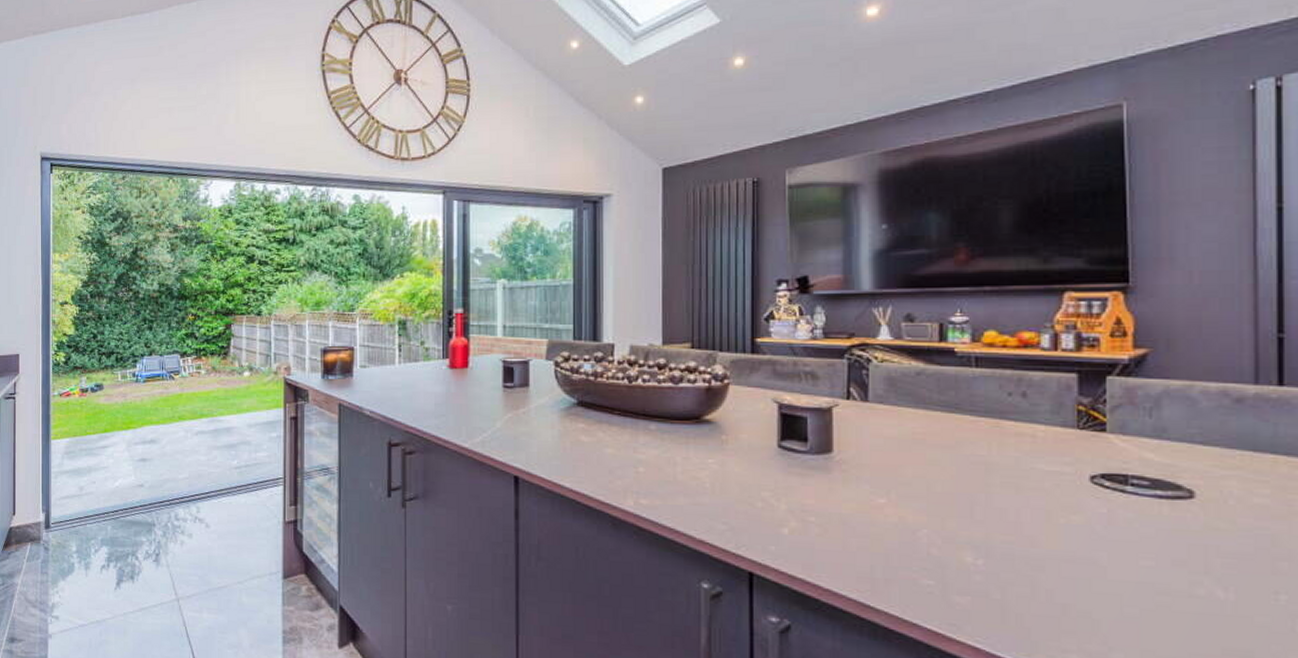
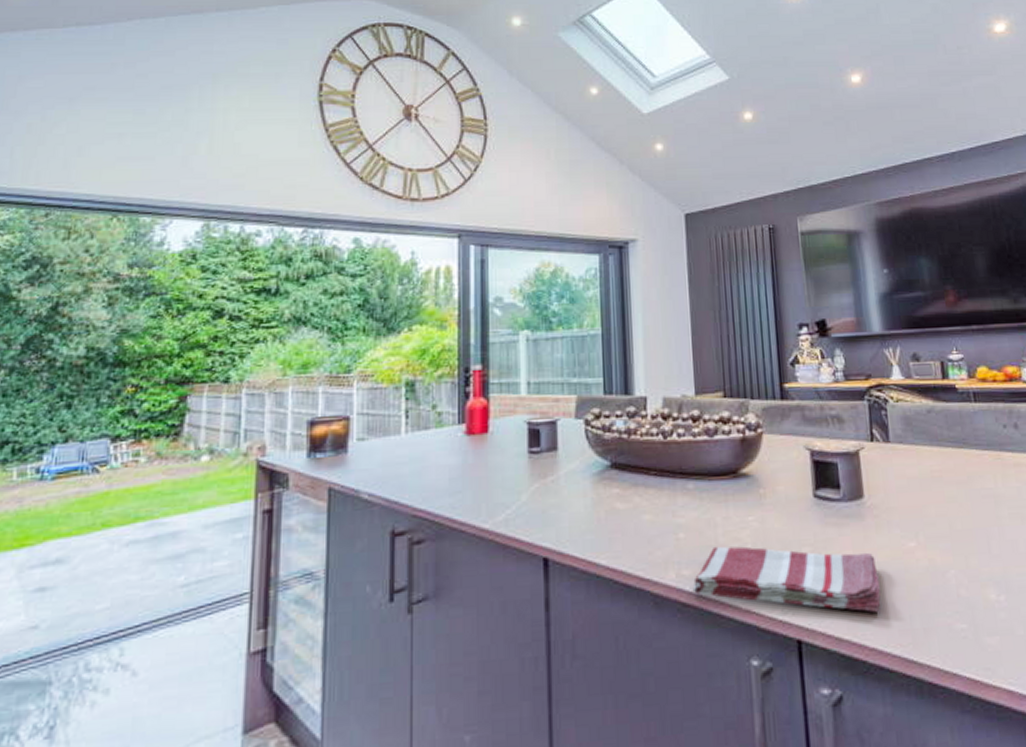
dish towel: none [649,482,841,558] -> present [692,546,880,612]

